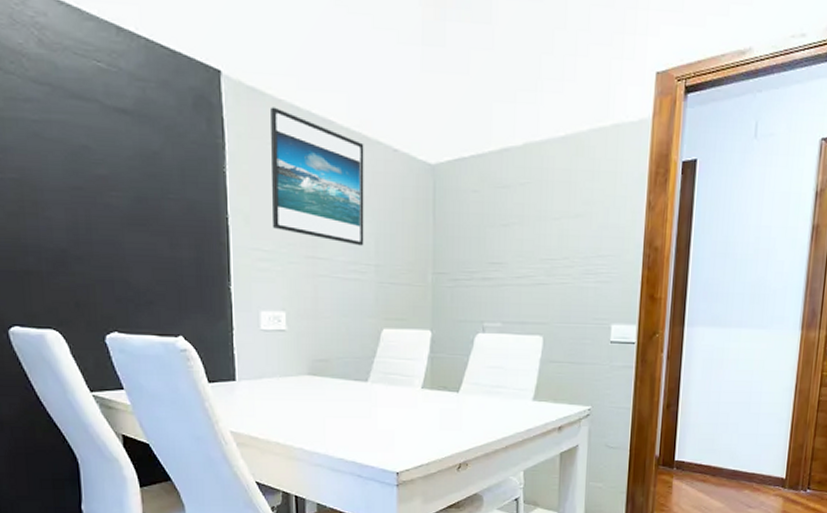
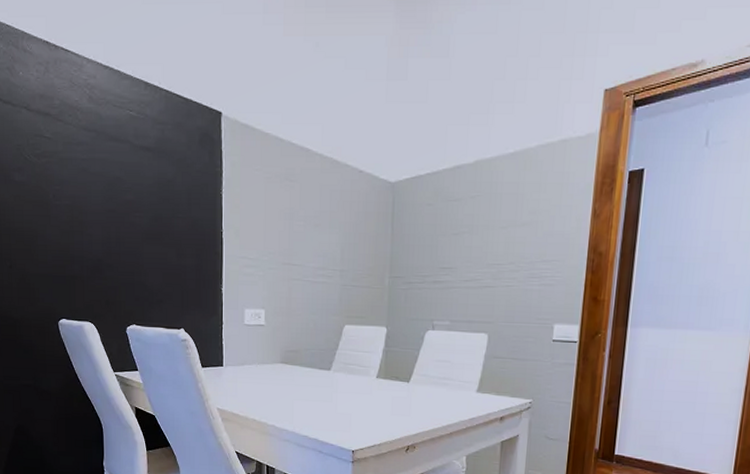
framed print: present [271,107,364,246] -> none [257,139,335,254]

